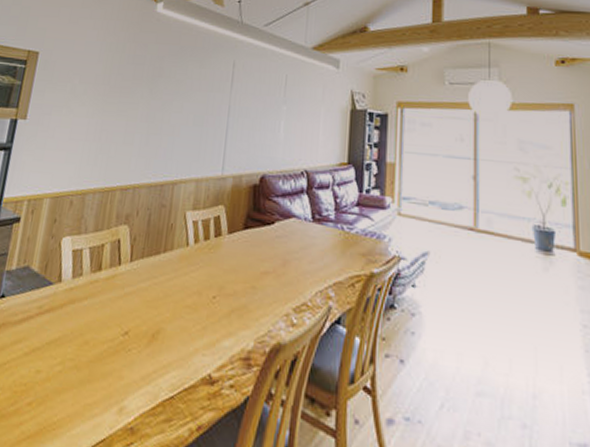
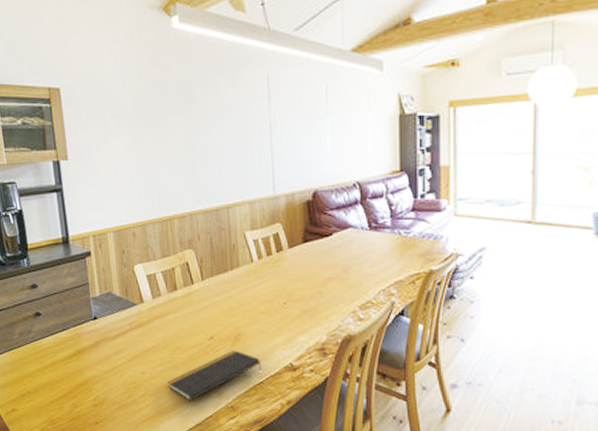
notepad: none [62,351,176,417] -> present [166,350,262,401]

